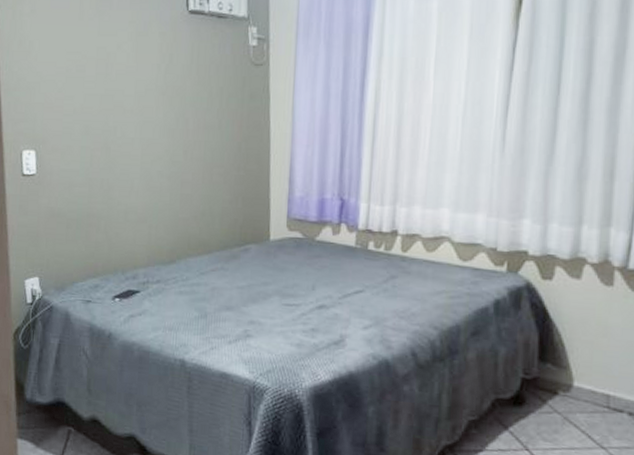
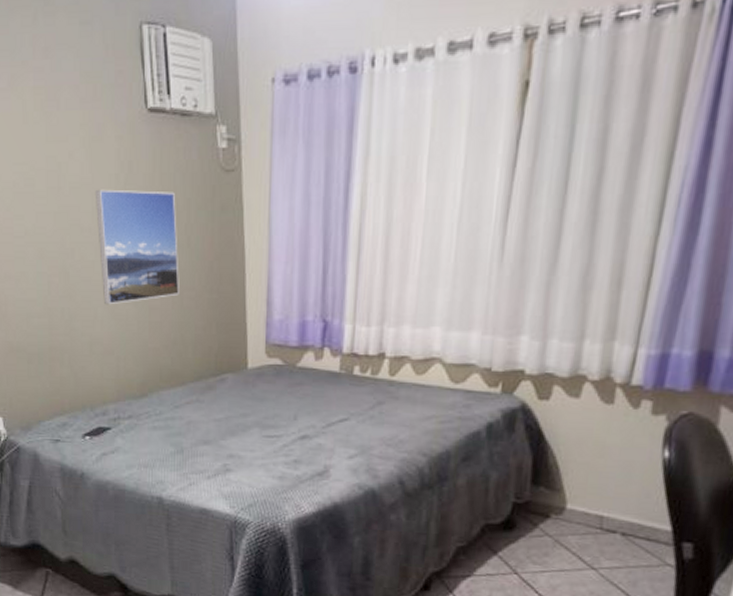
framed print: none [138,76,210,178] -> present [96,189,179,305]

